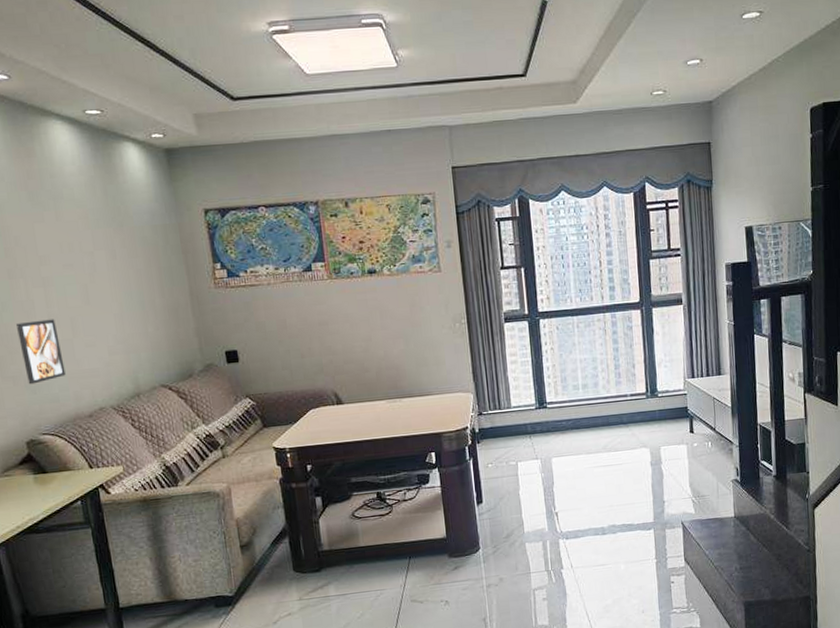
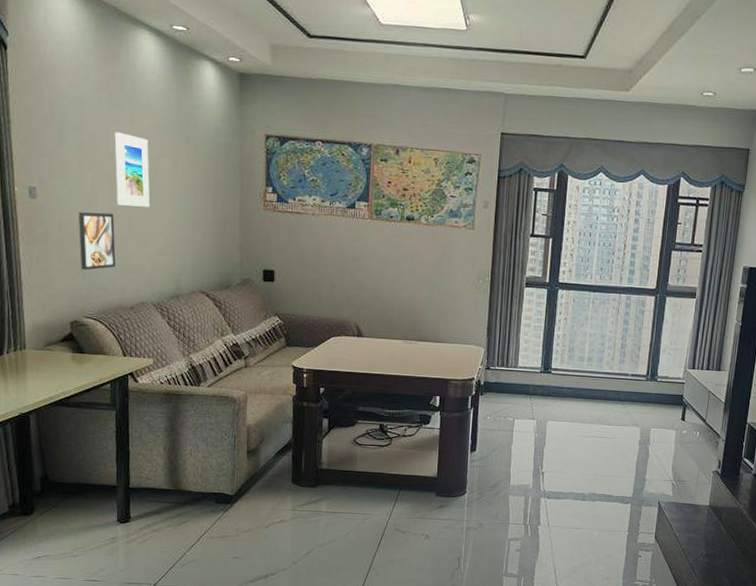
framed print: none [41,232,93,309] -> present [114,132,151,207]

